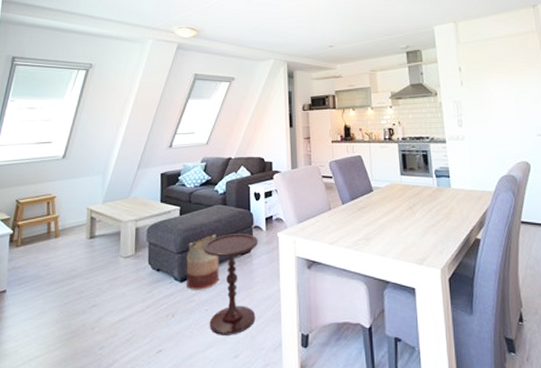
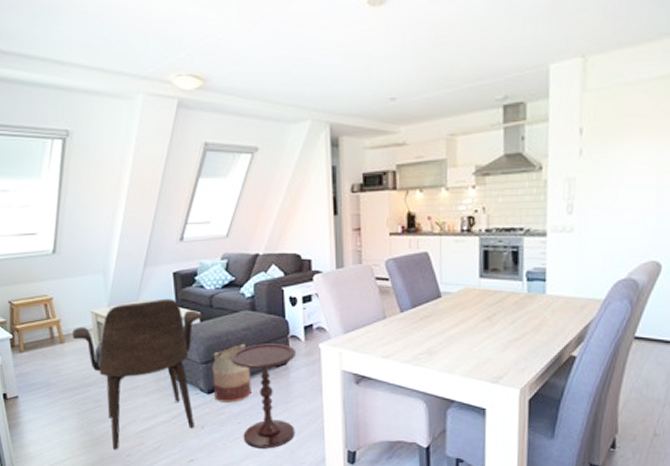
armchair: none [67,195,182,343] -> present [72,298,203,450]

